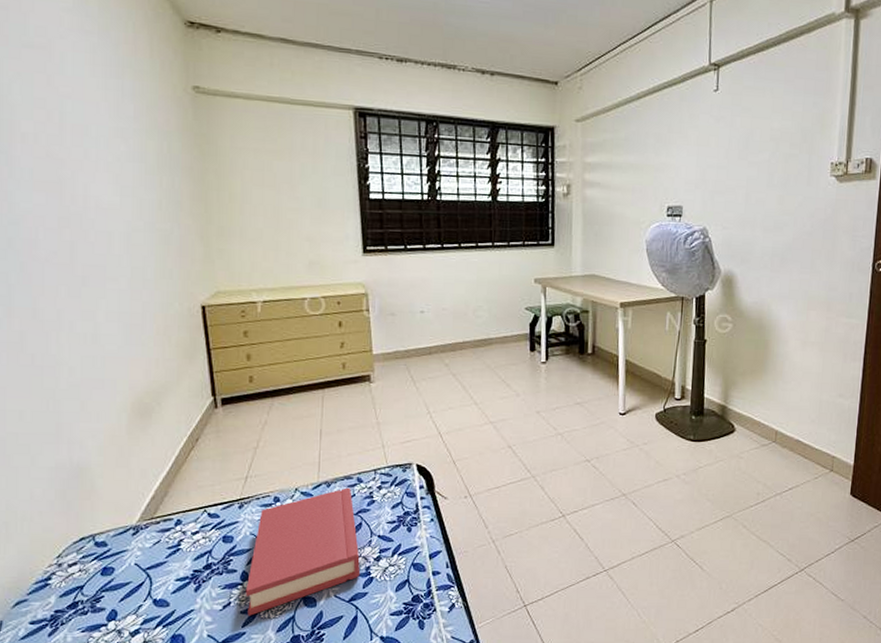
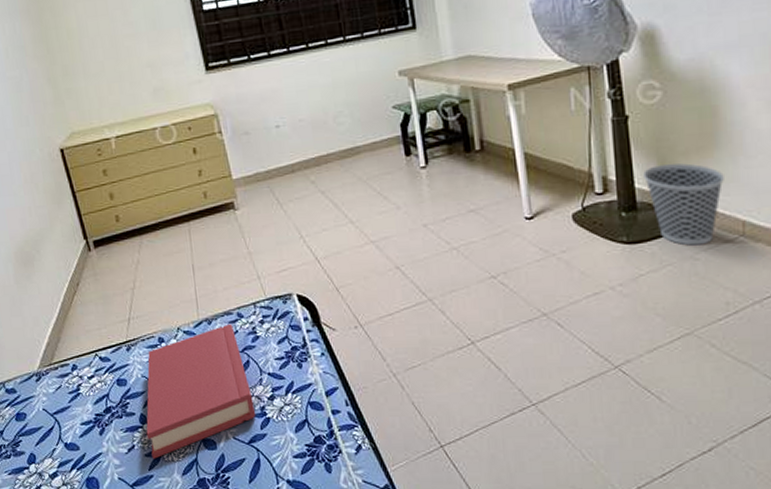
wastebasket: none [711,381,767,447] -> present [643,163,724,246]

